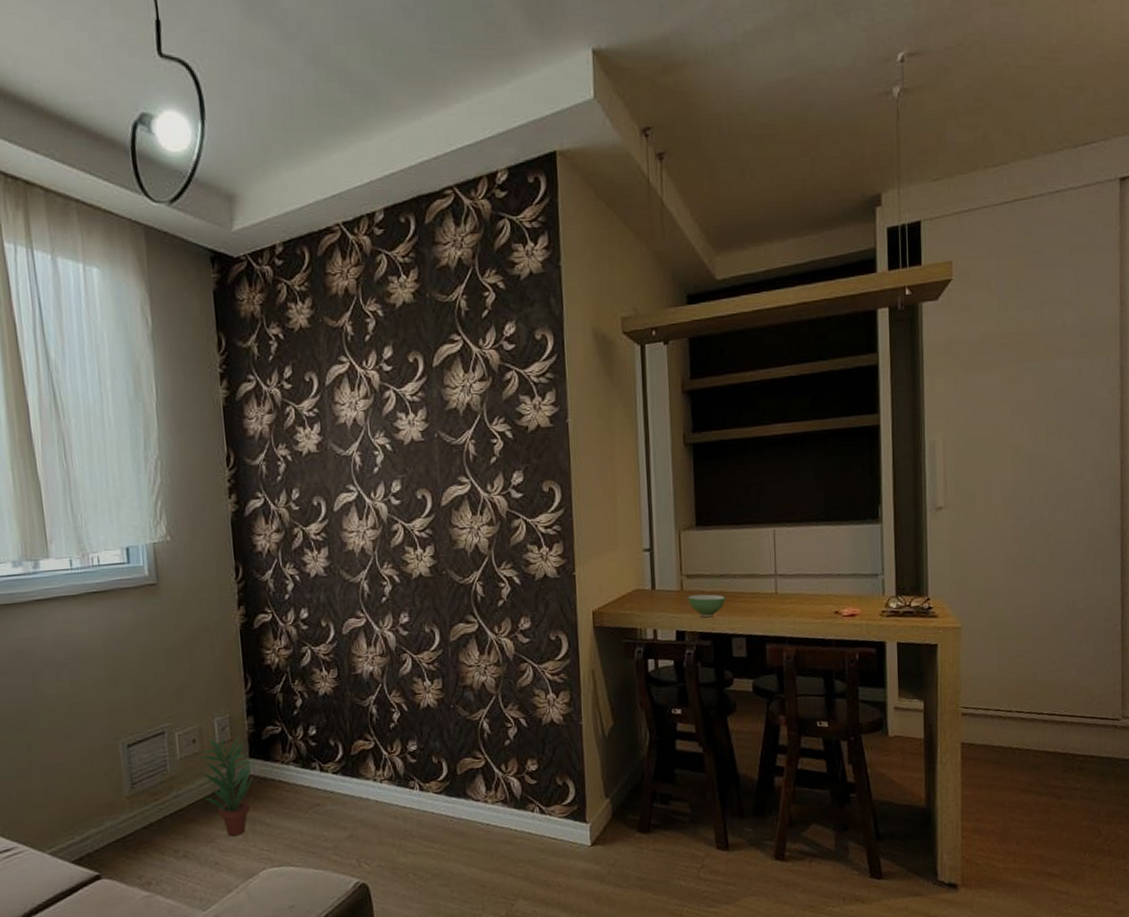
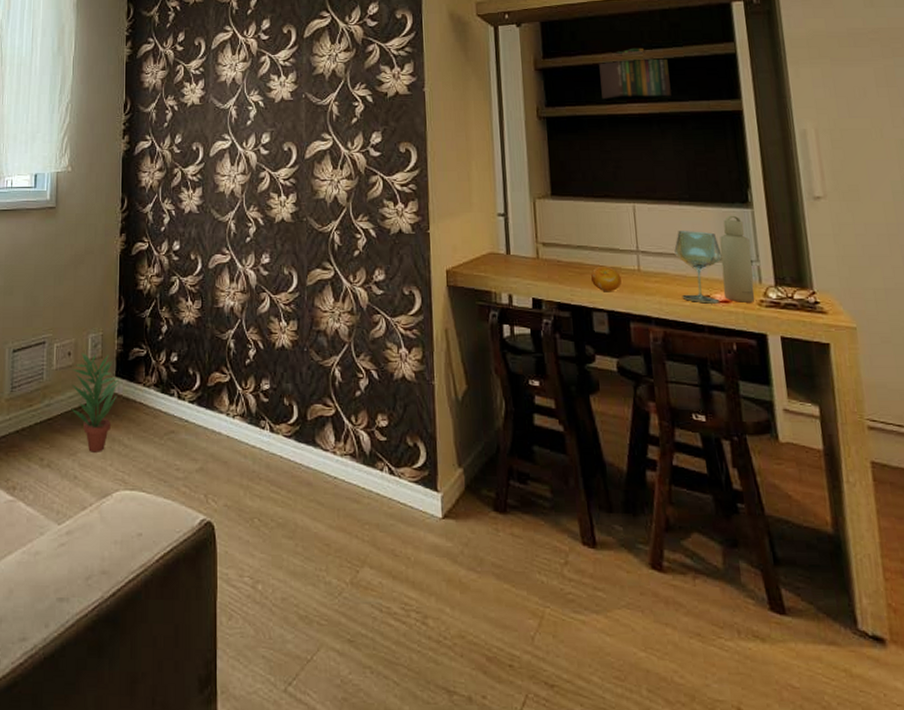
bowl: present [687,594,726,618] -> none [543,264,585,288]
fruit: none [731,593,760,618] -> present [590,267,622,292]
books: none [746,363,815,422] -> present [599,47,672,100]
wine glass: none [809,550,852,619] -> present [674,231,722,304]
bottle: none [850,531,878,615] -> present [720,215,756,303]

